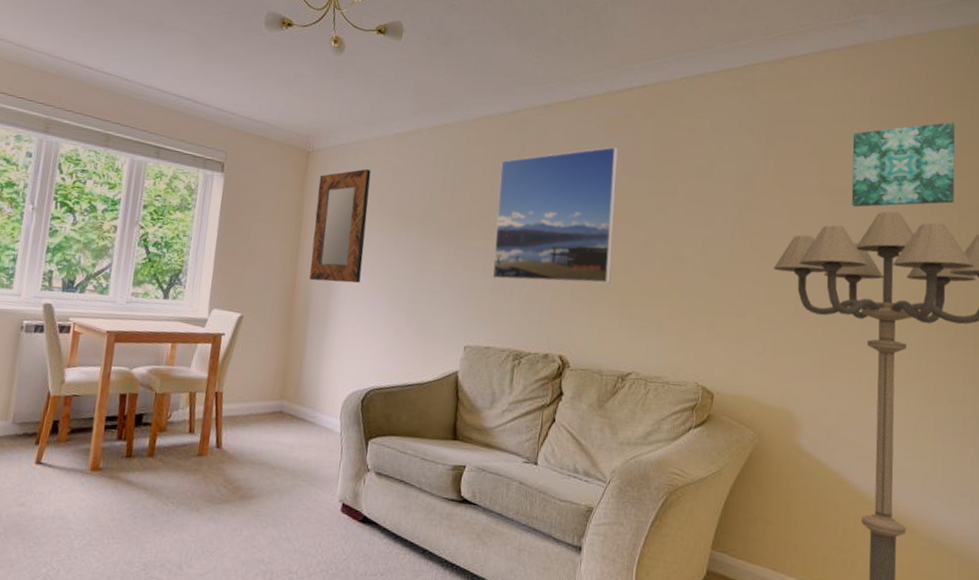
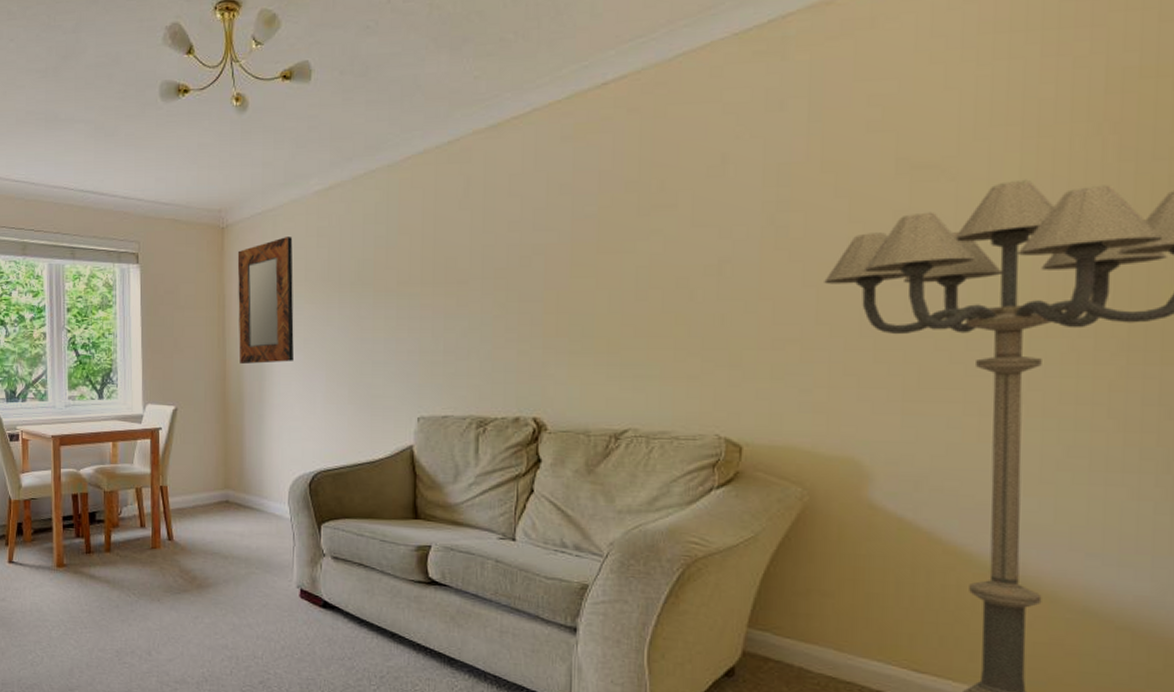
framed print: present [492,146,618,284] -> none [442,160,593,339]
wall art: present [851,122,955,207] -> none [946,34,1130,183]

